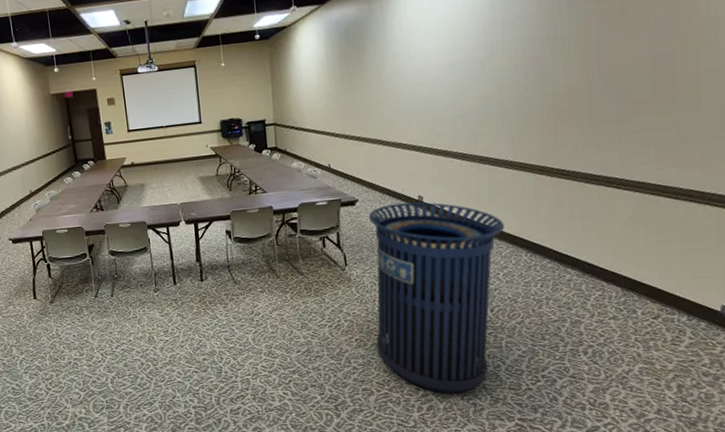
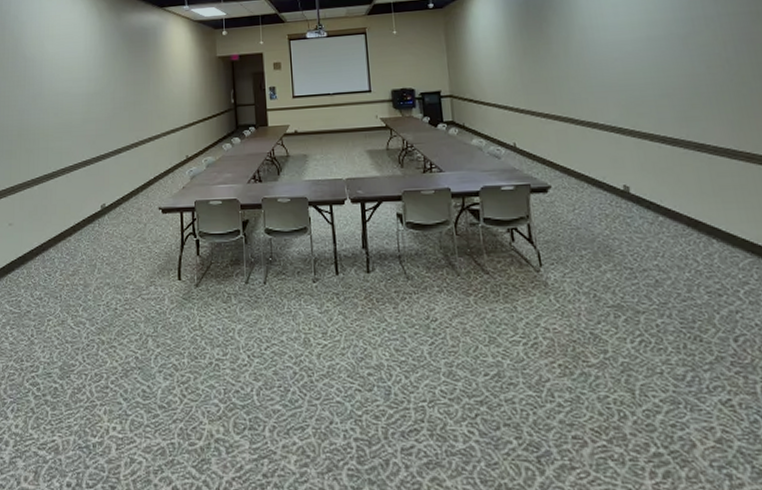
recycling bin: present [368,202,505,395] -> none [564,193,743,458]

